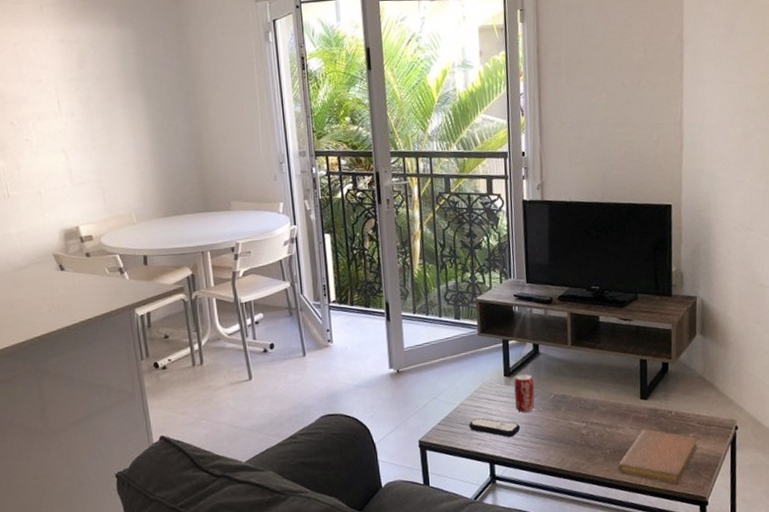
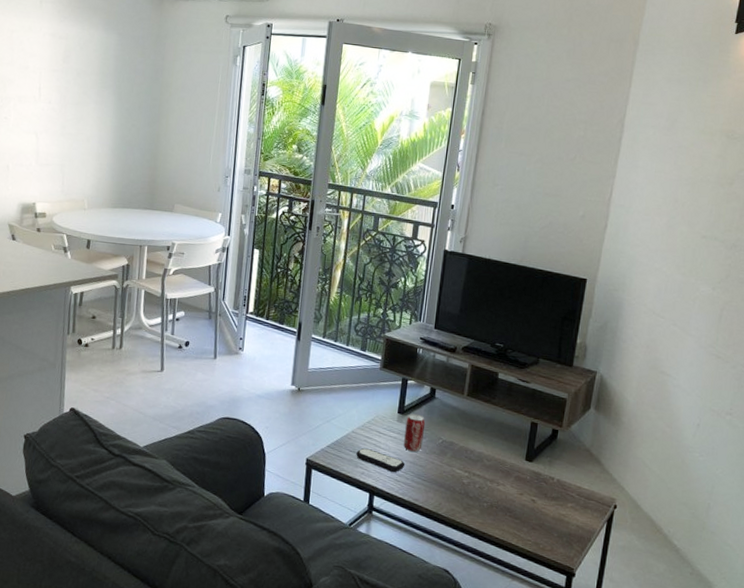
notebook: present [618,429,697,483] -> none [493,490,574,549]

